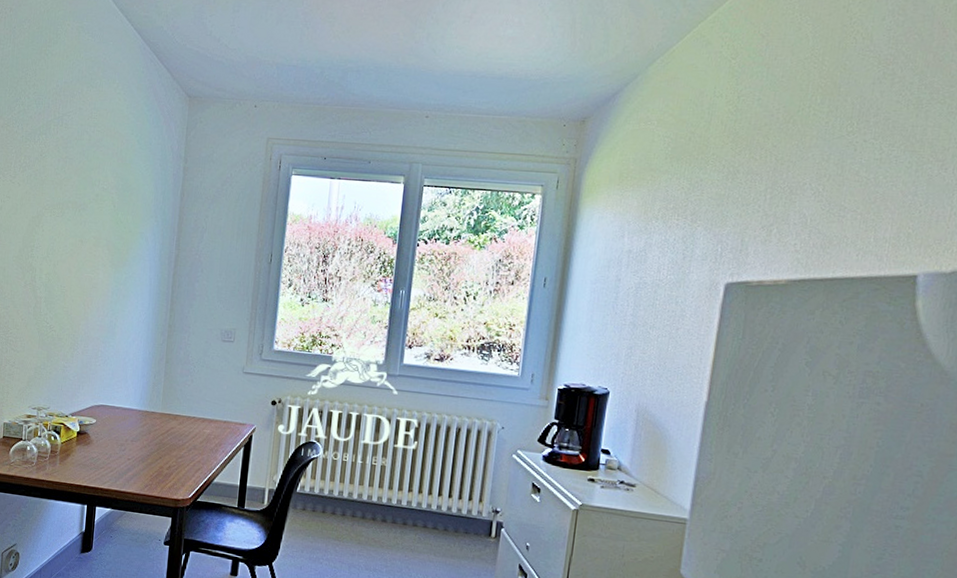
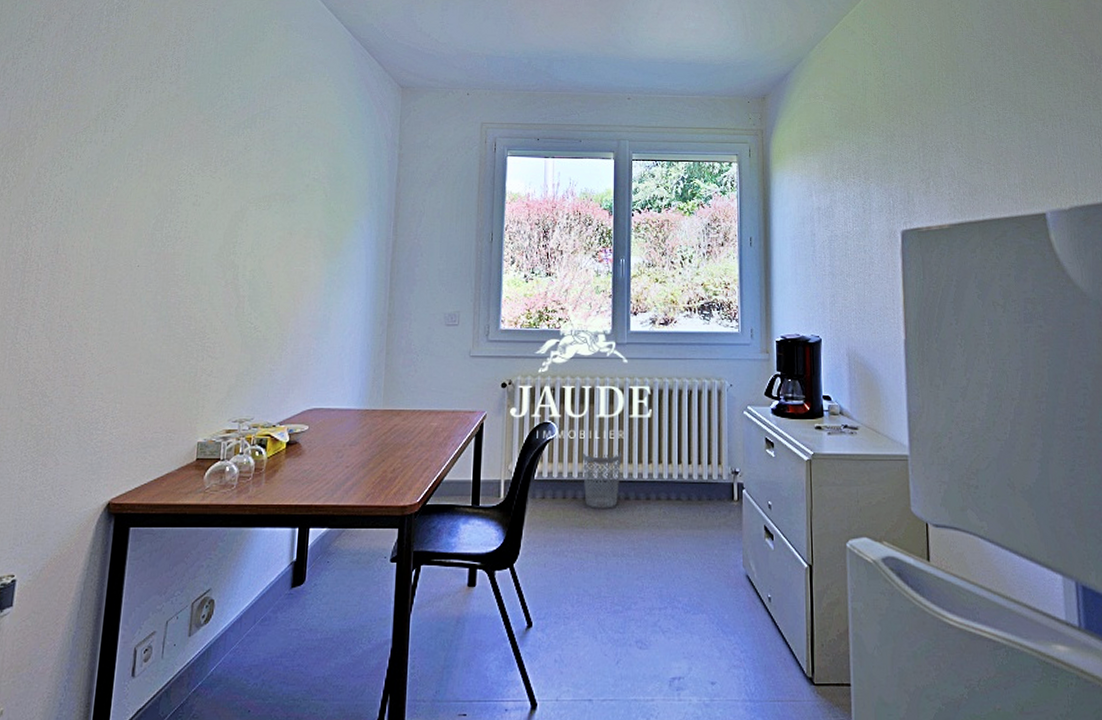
wastebasket: none [343,473,383,528] -> present [582,449,622,508]

